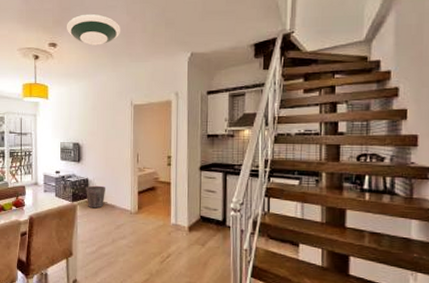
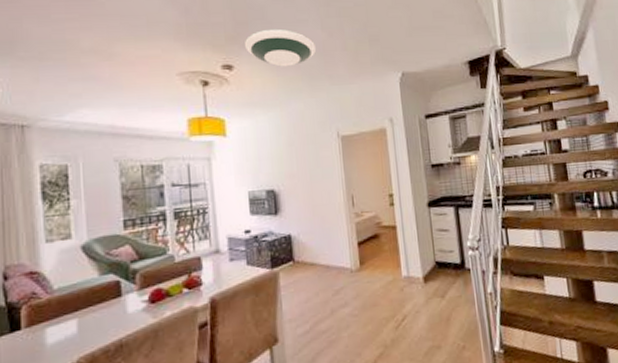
waste bin: present [86,185,105,208] -> none [289,241,316,273]

